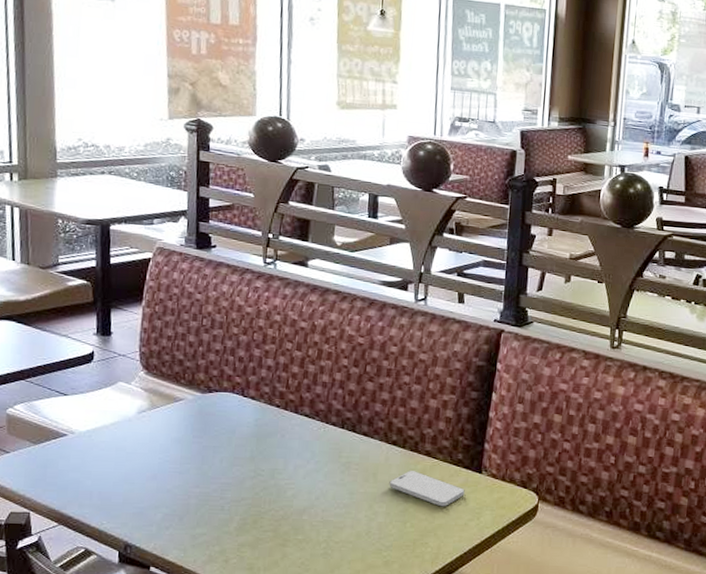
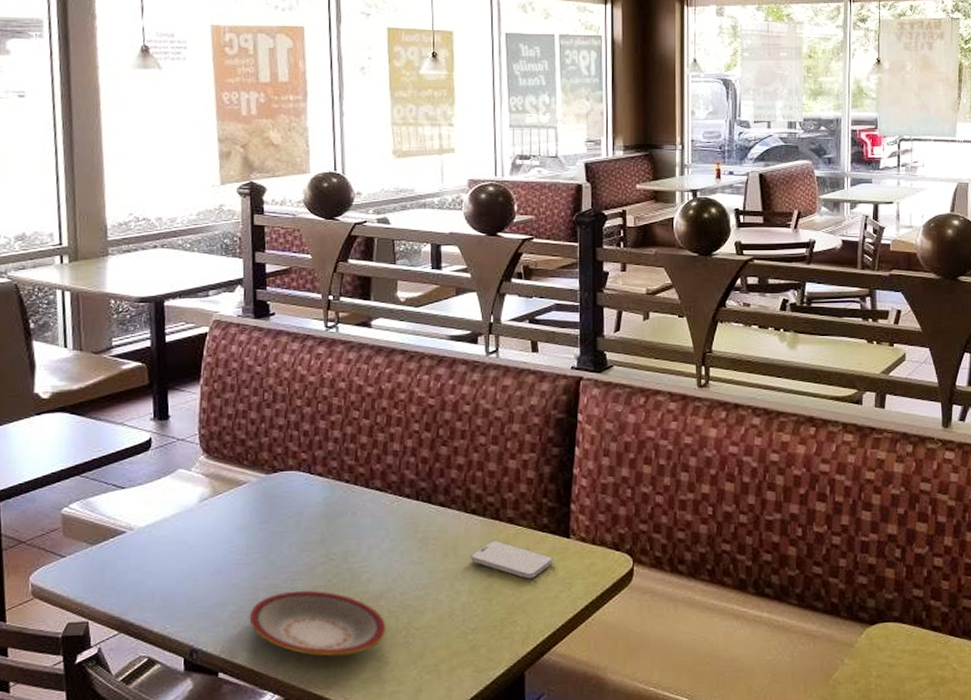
plate: none [180,500,308,561] -> present [249,590,386,657]

